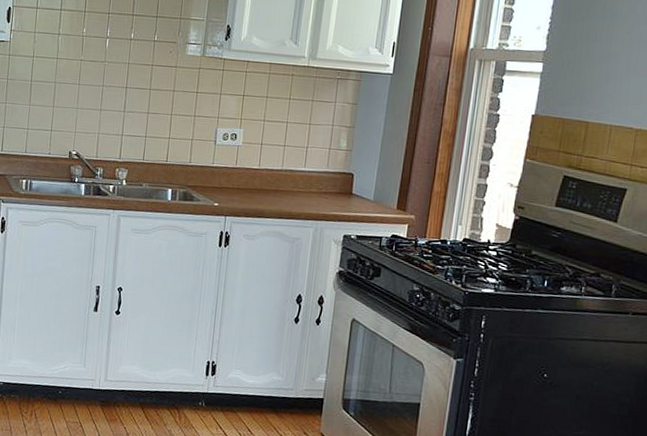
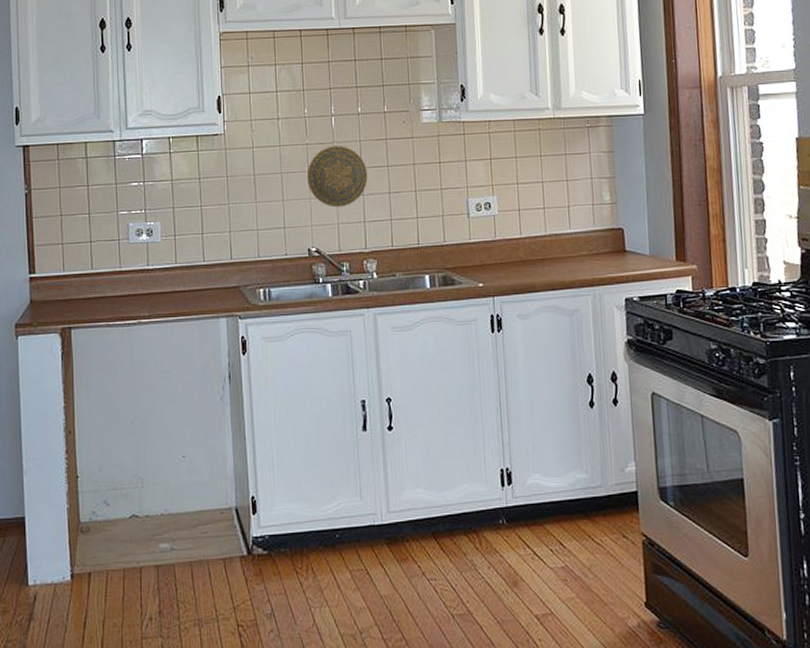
decorative plate: none [76,64,131,120] -> present [306,145,368,208]

